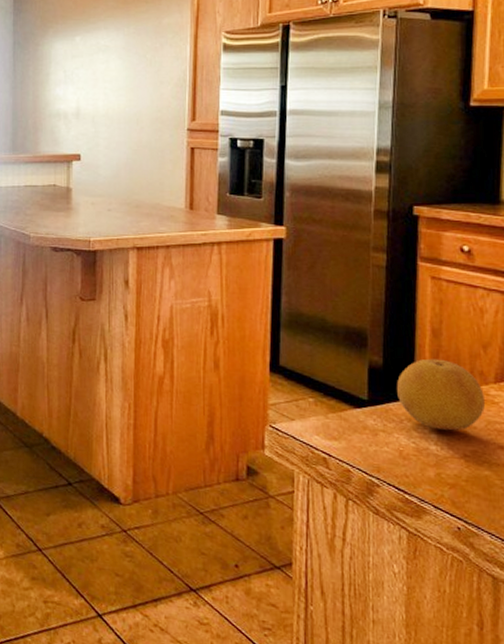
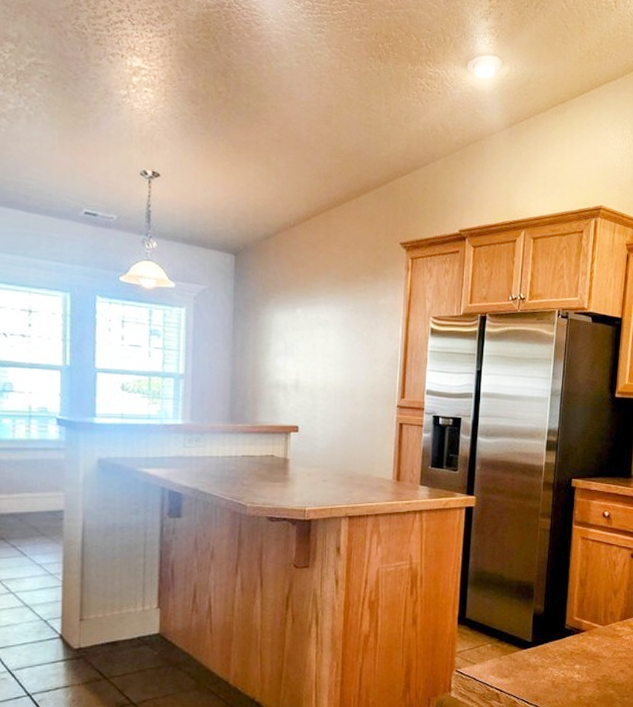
fruit: present [397,358,486,431] -> none [553,604,614,662]

